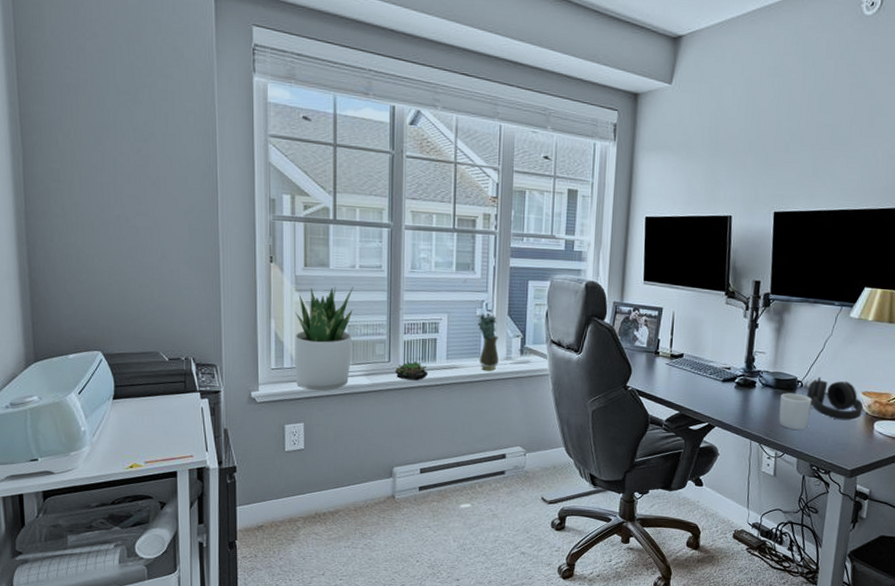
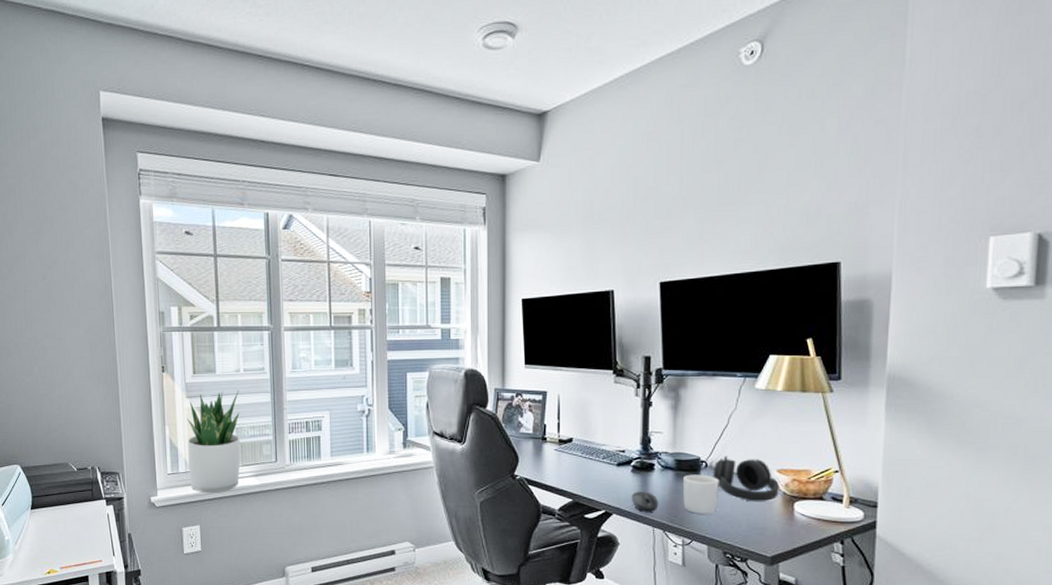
succulent plant: present [395,360,429,381] -> none [282,459,314,479]
vase: present [477,312,499,372] -> none [359,408,382,467]
computer mouse: none [732,406,757,426] -> present [631,491,659,512]

